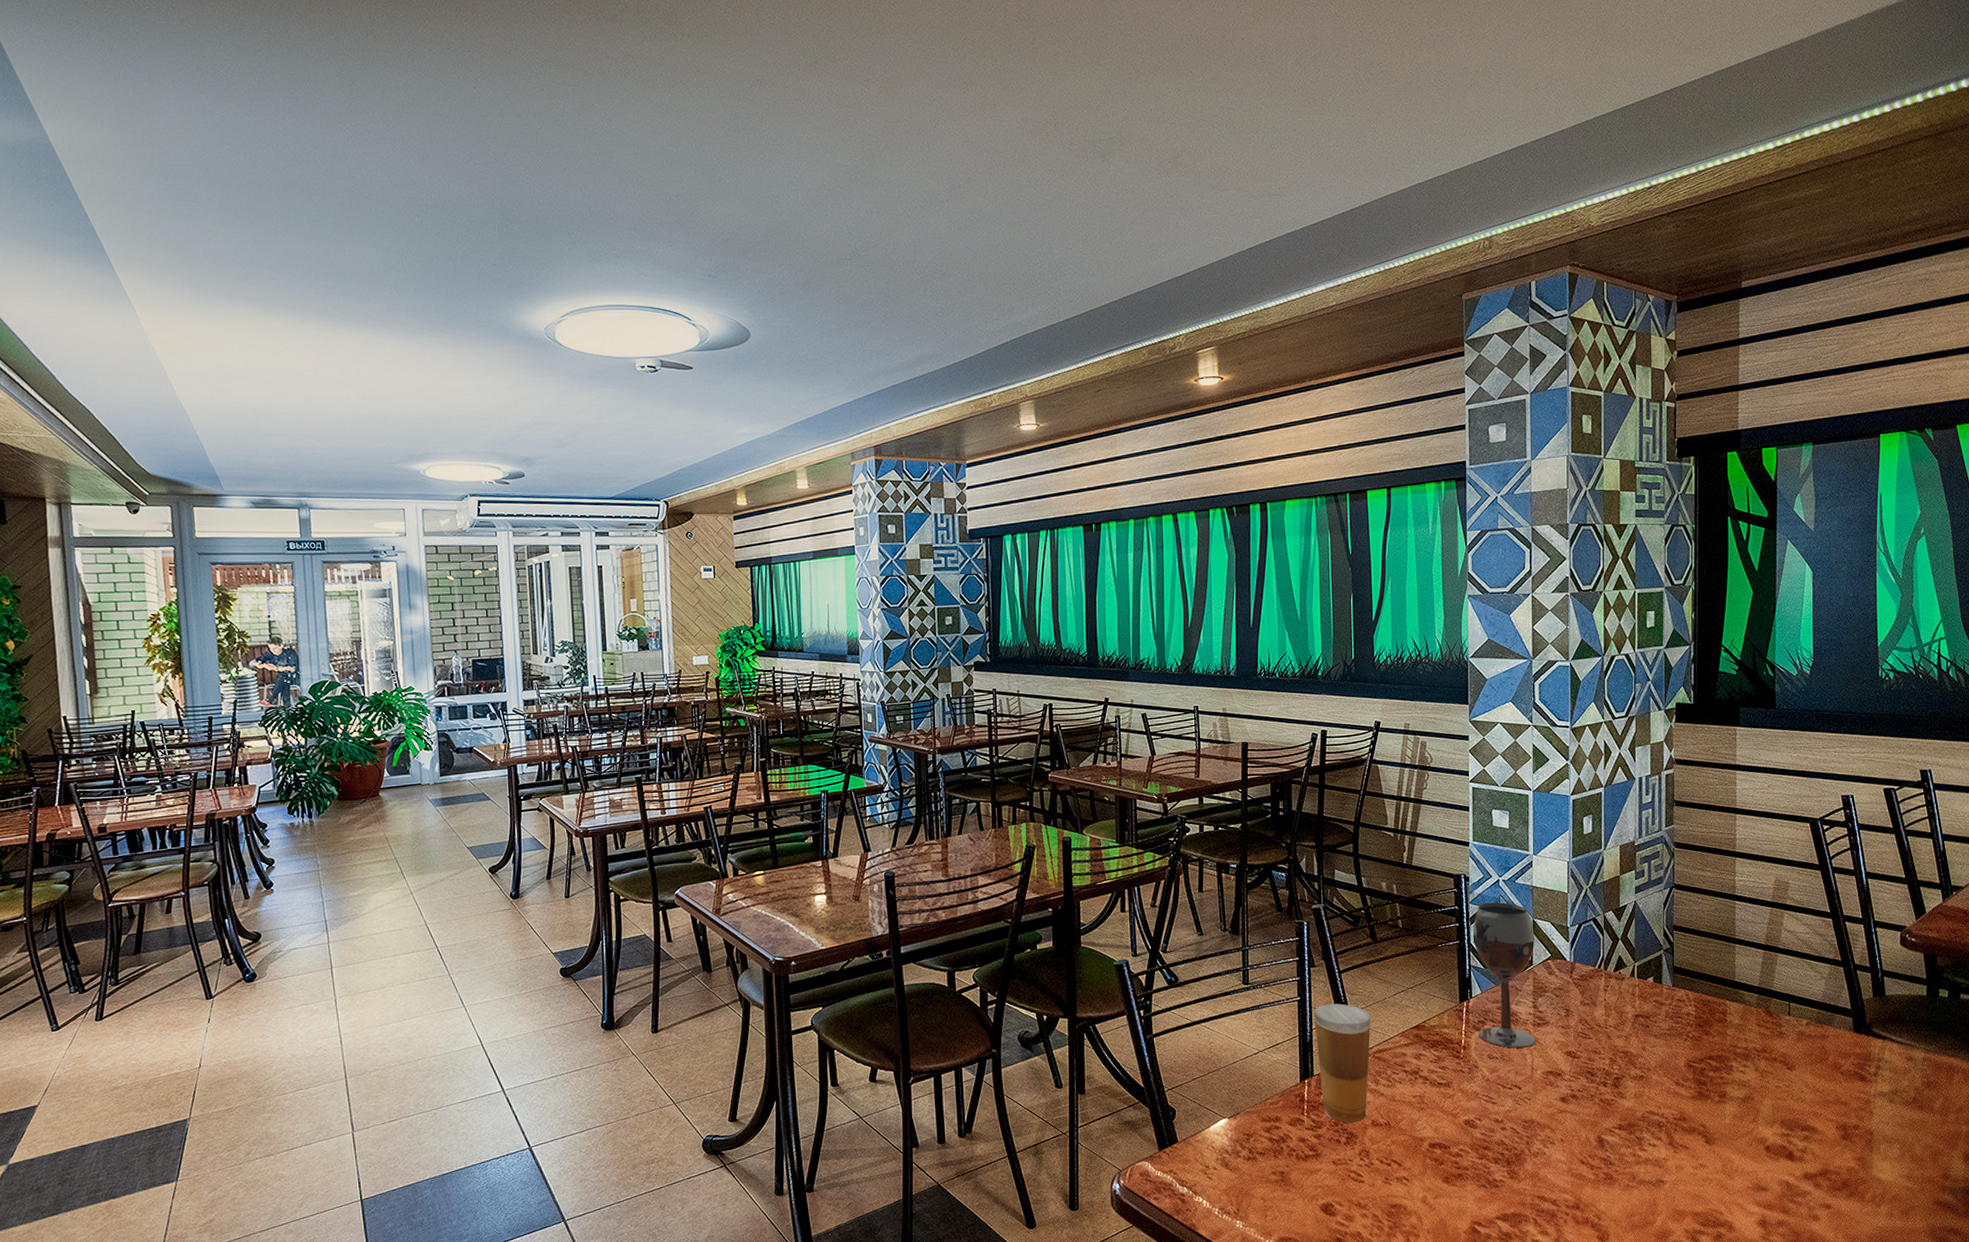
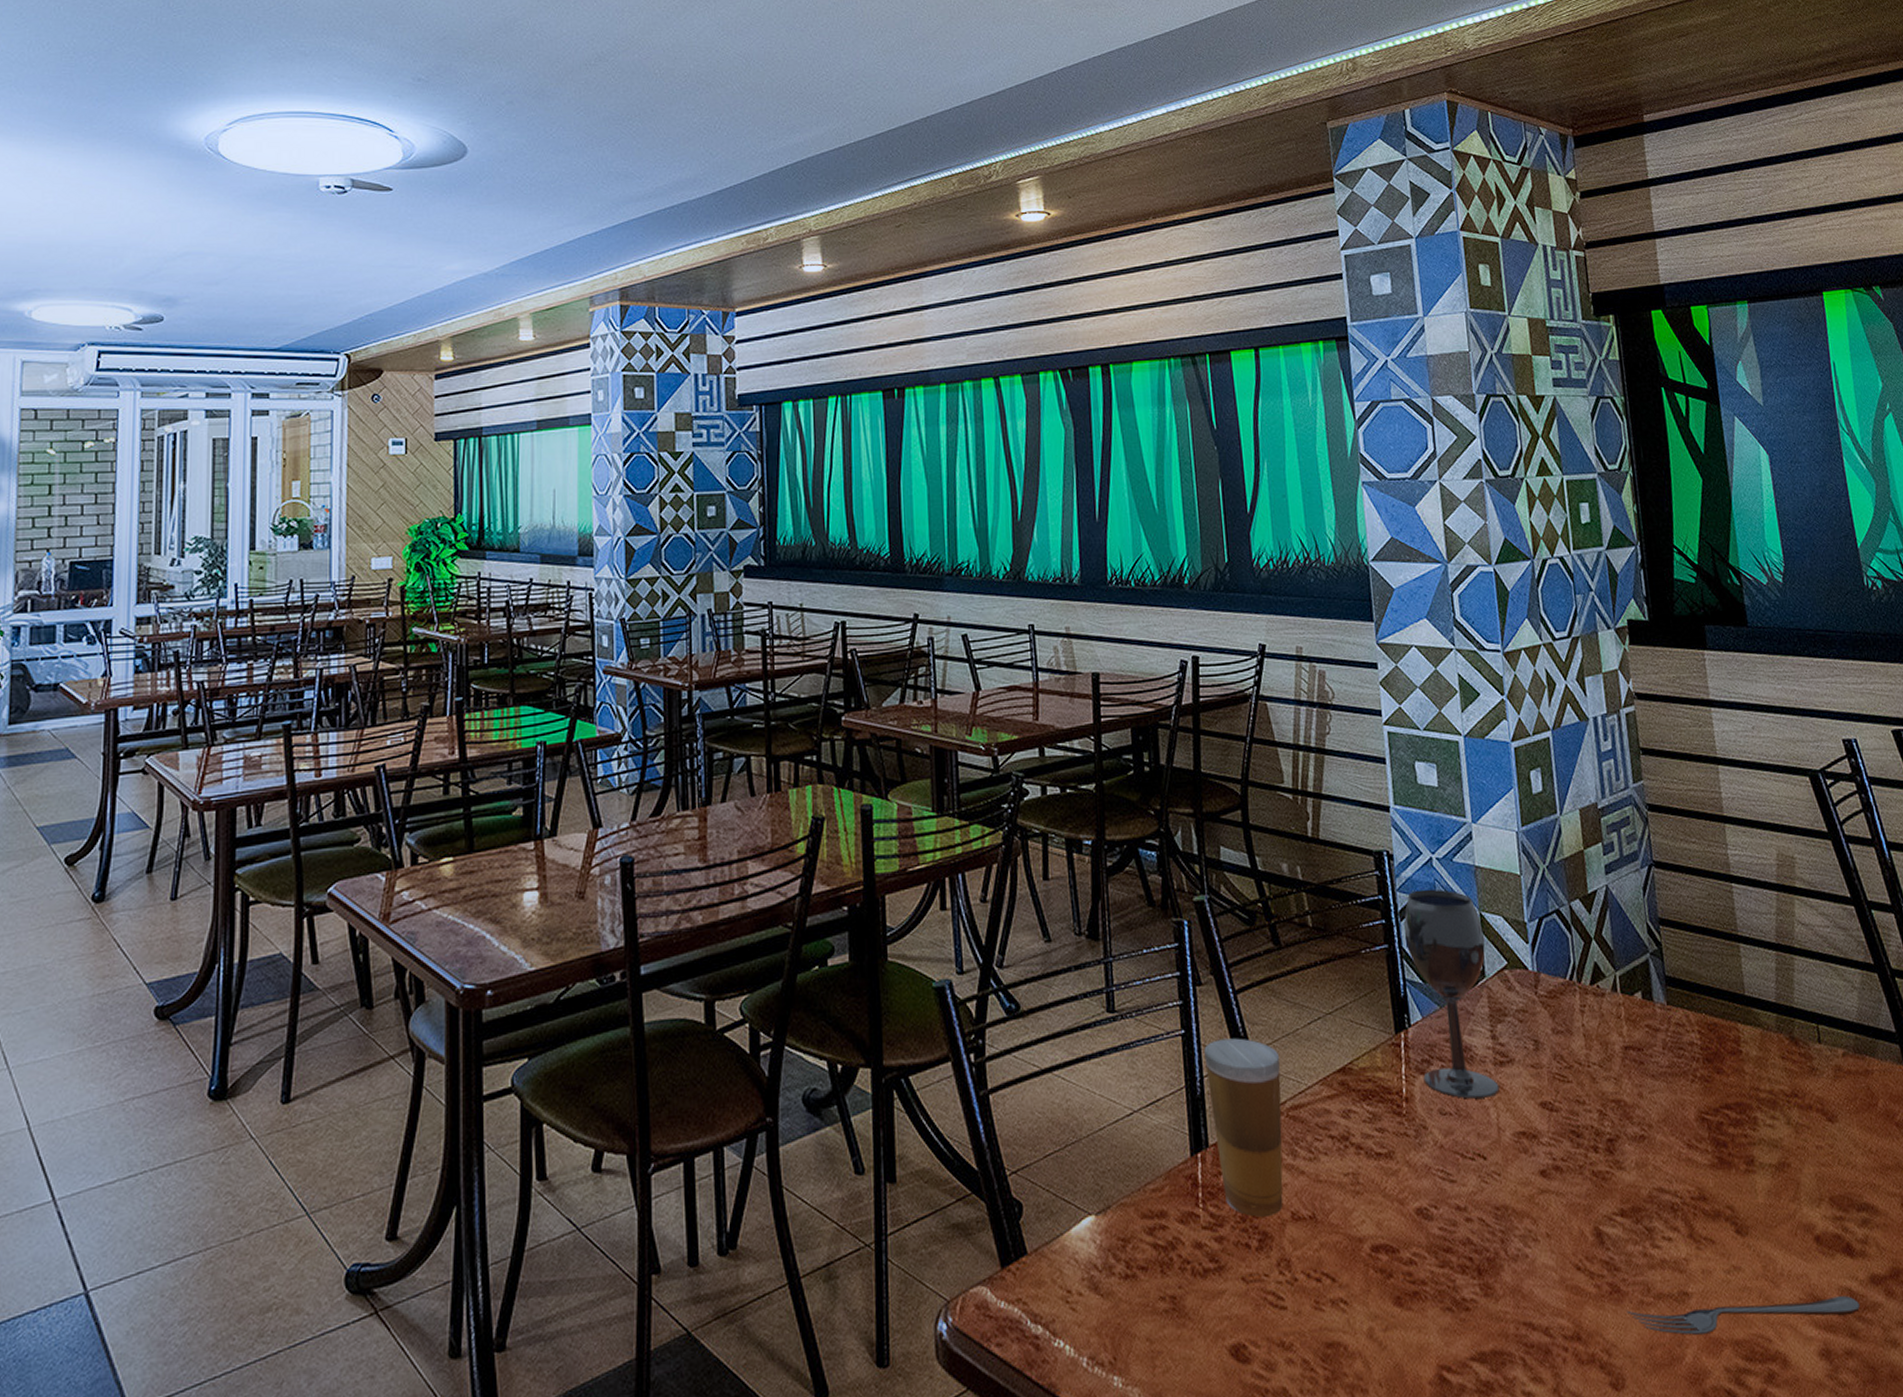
fork: none [1615,1185,1794,1209] -> present [1626,1295,1861,1336]

